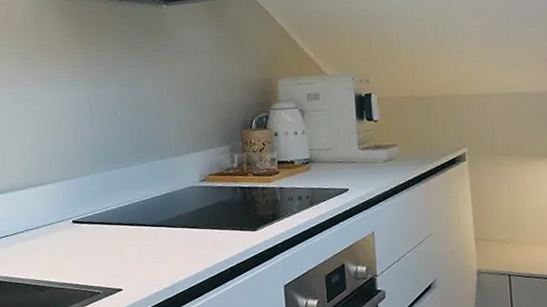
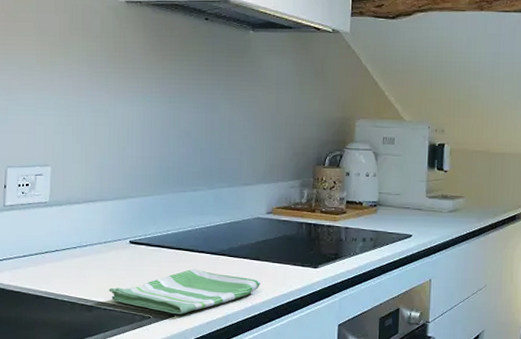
dish towel: none [58,242,203,288] -> present [109,268,262,315]

